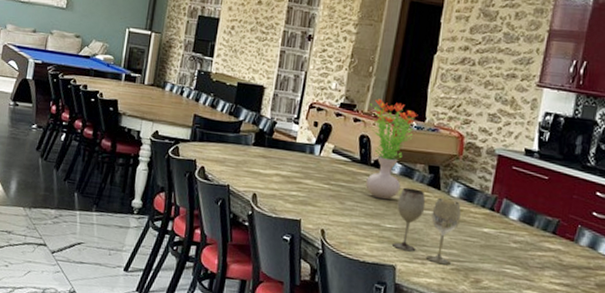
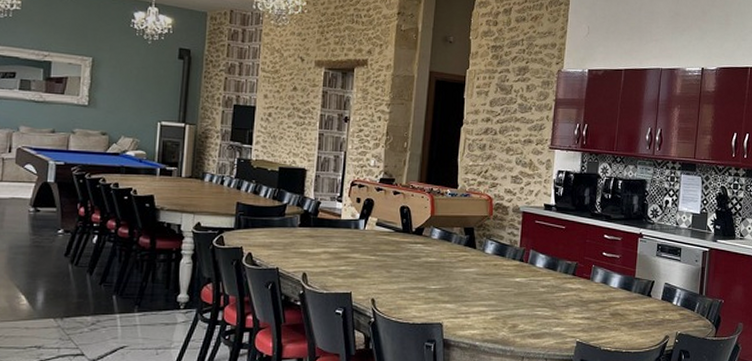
flower arrangement: present [365,98,419,200] -> none [407,171,452,264]
wineglass: present [393,187,461,265] -> none [438,250,495,316]

